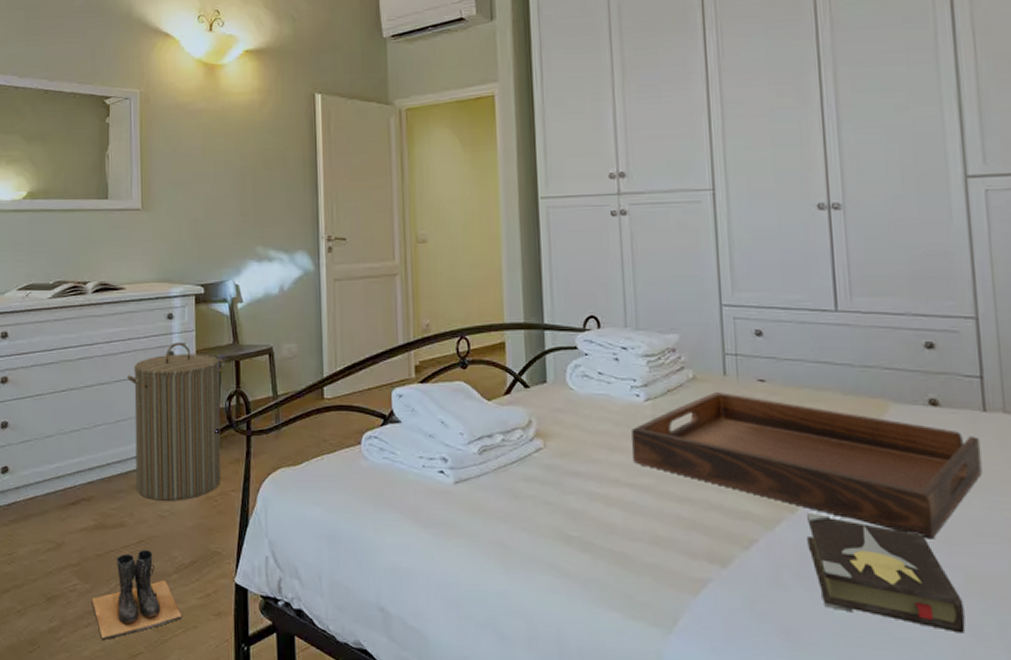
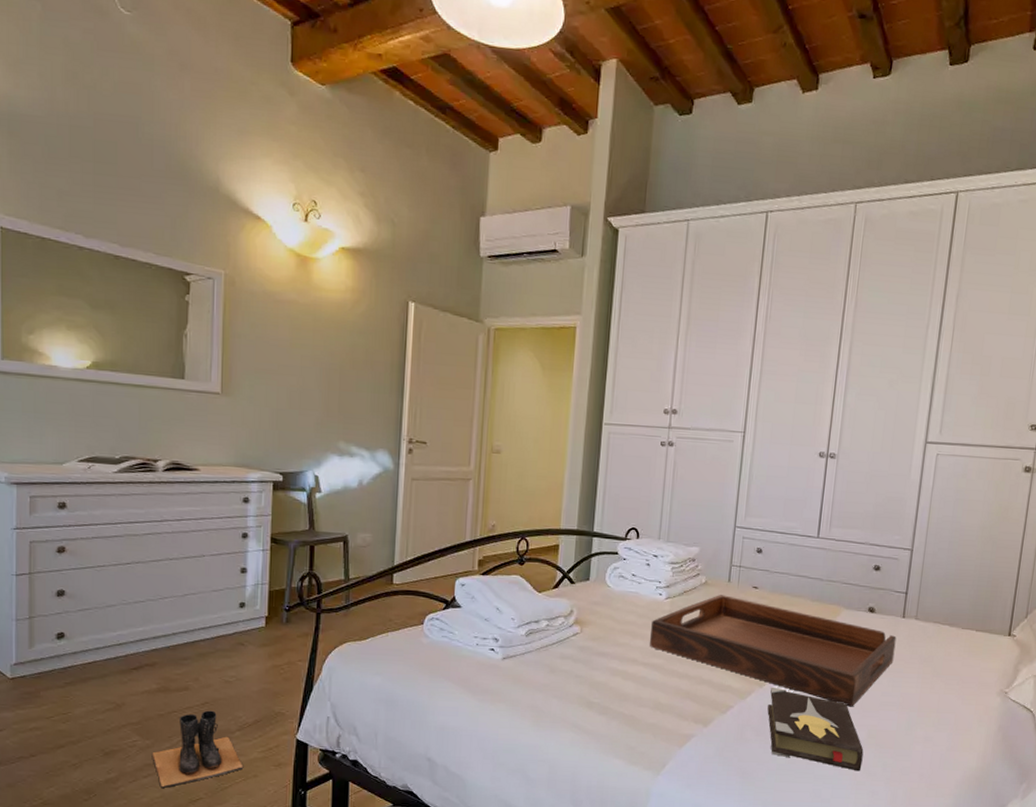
laundry hamper: present [127,342,225,501] -> none [198,525,300,668]

